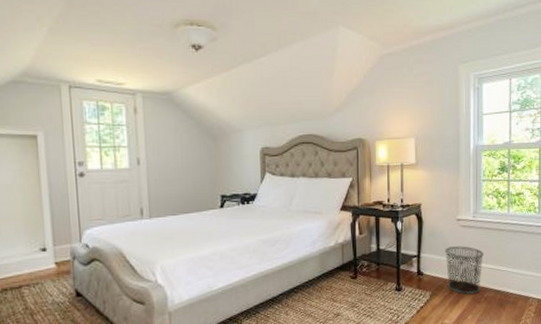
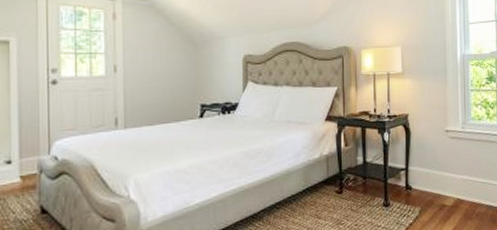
waste bin: present [445,246,484,295] -> none [434,158,474,210]

